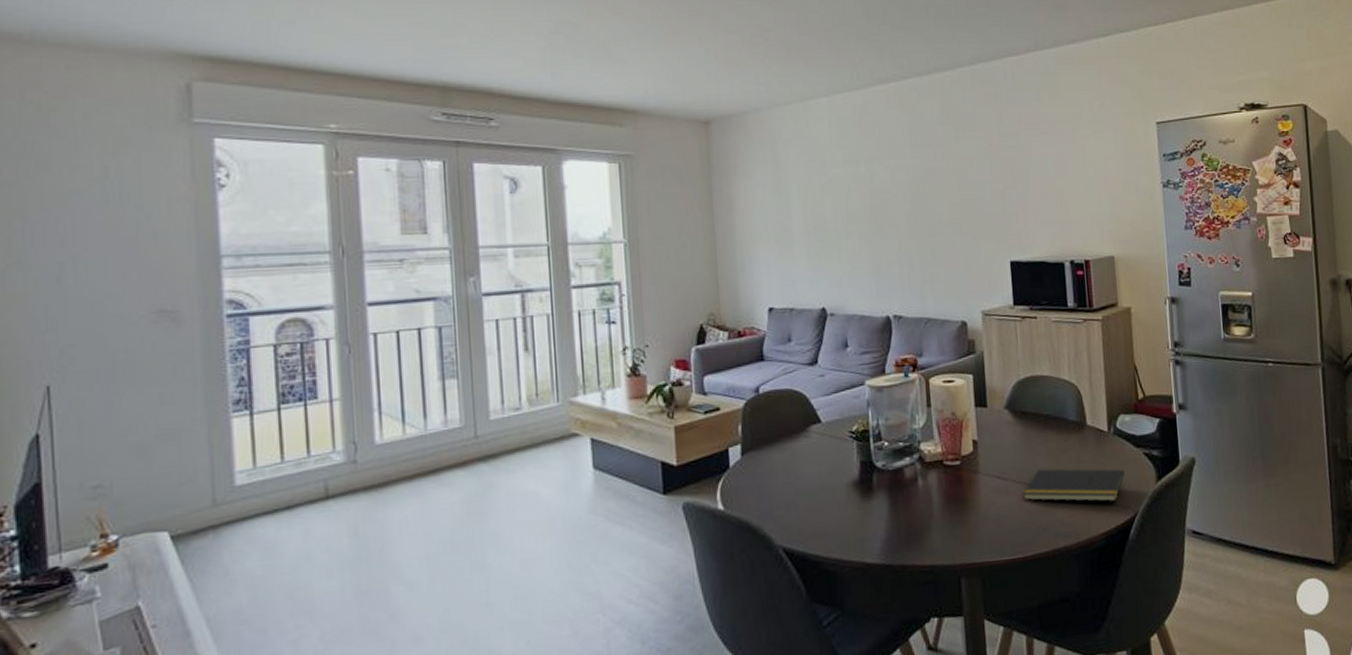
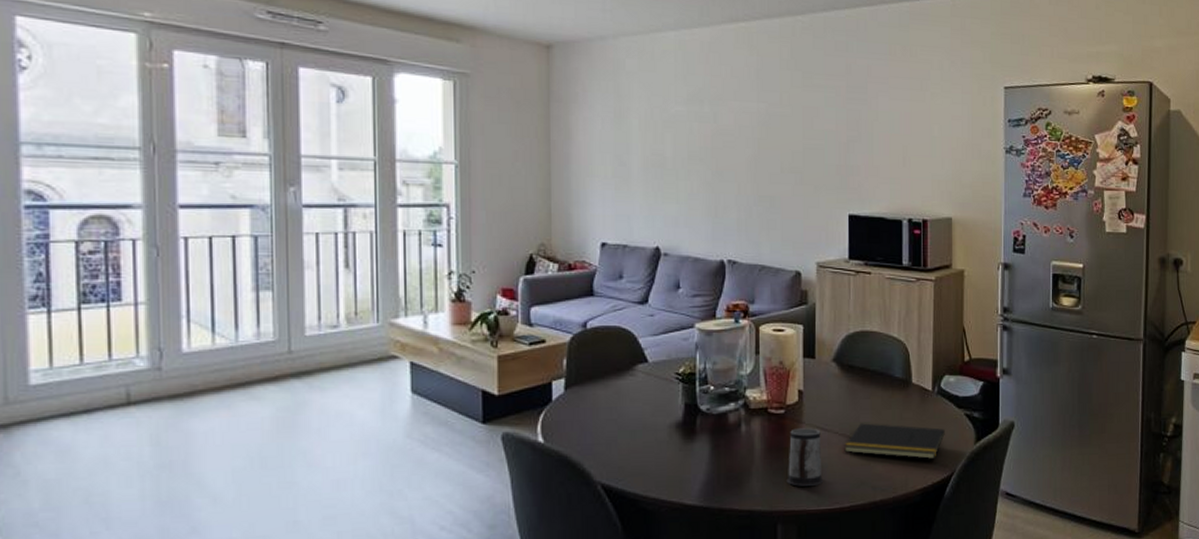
mug: none [967,477,1005,538] -> present [786,428,824,486]

